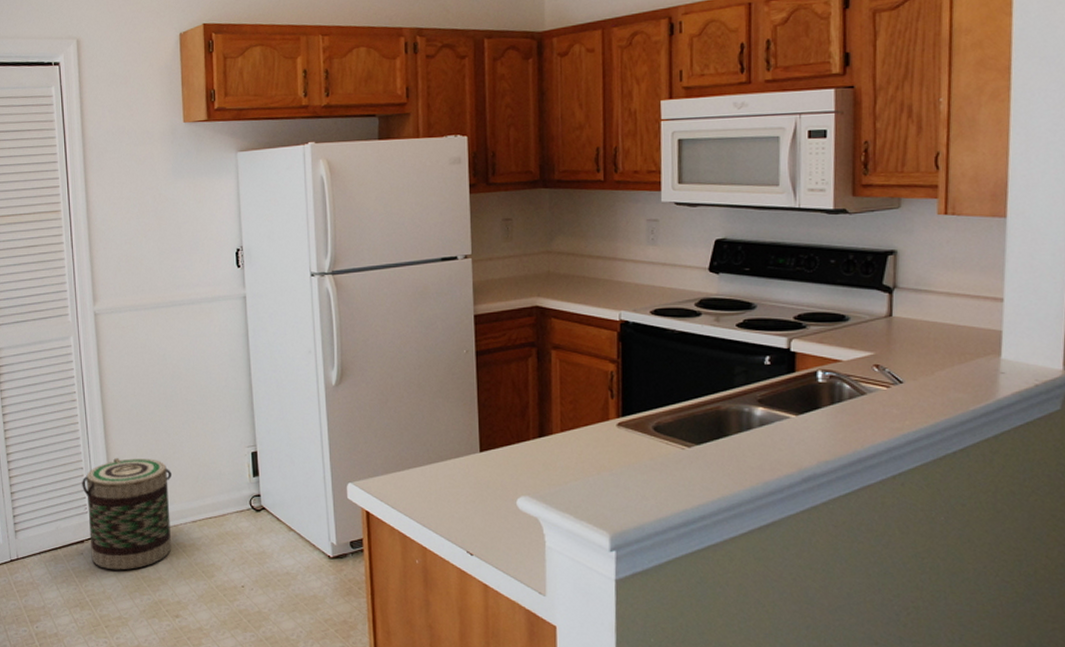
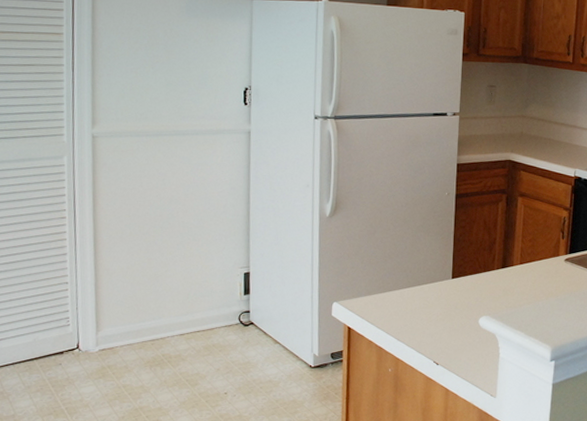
basket: present [82,457,172,570] -> none [65,273,162,380]

